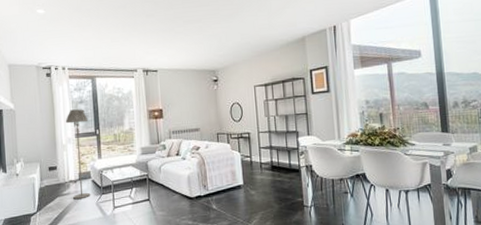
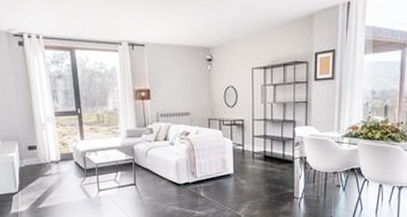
floor lamp: present [65,109,90,200] -> none [43,85,74,181]

